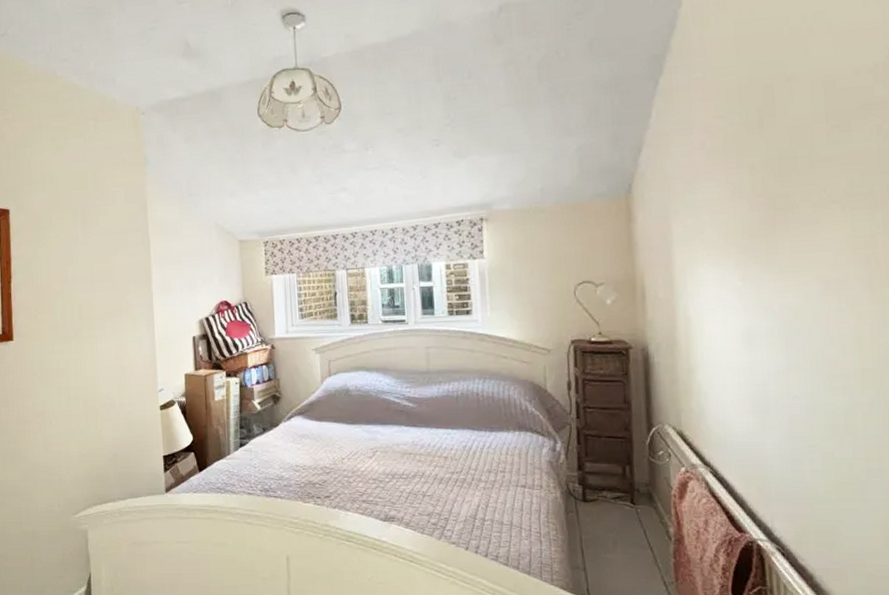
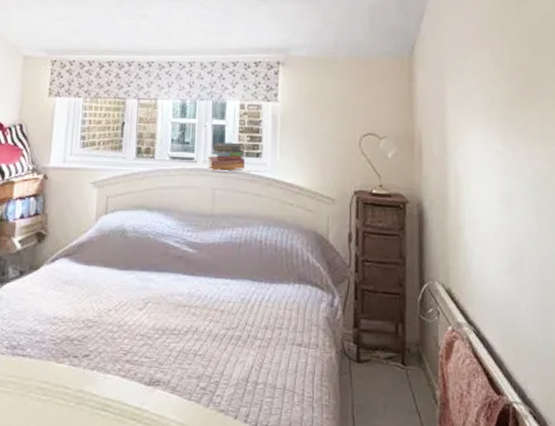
books: none [418,302,457,331] -> present [207,142,246,171]

